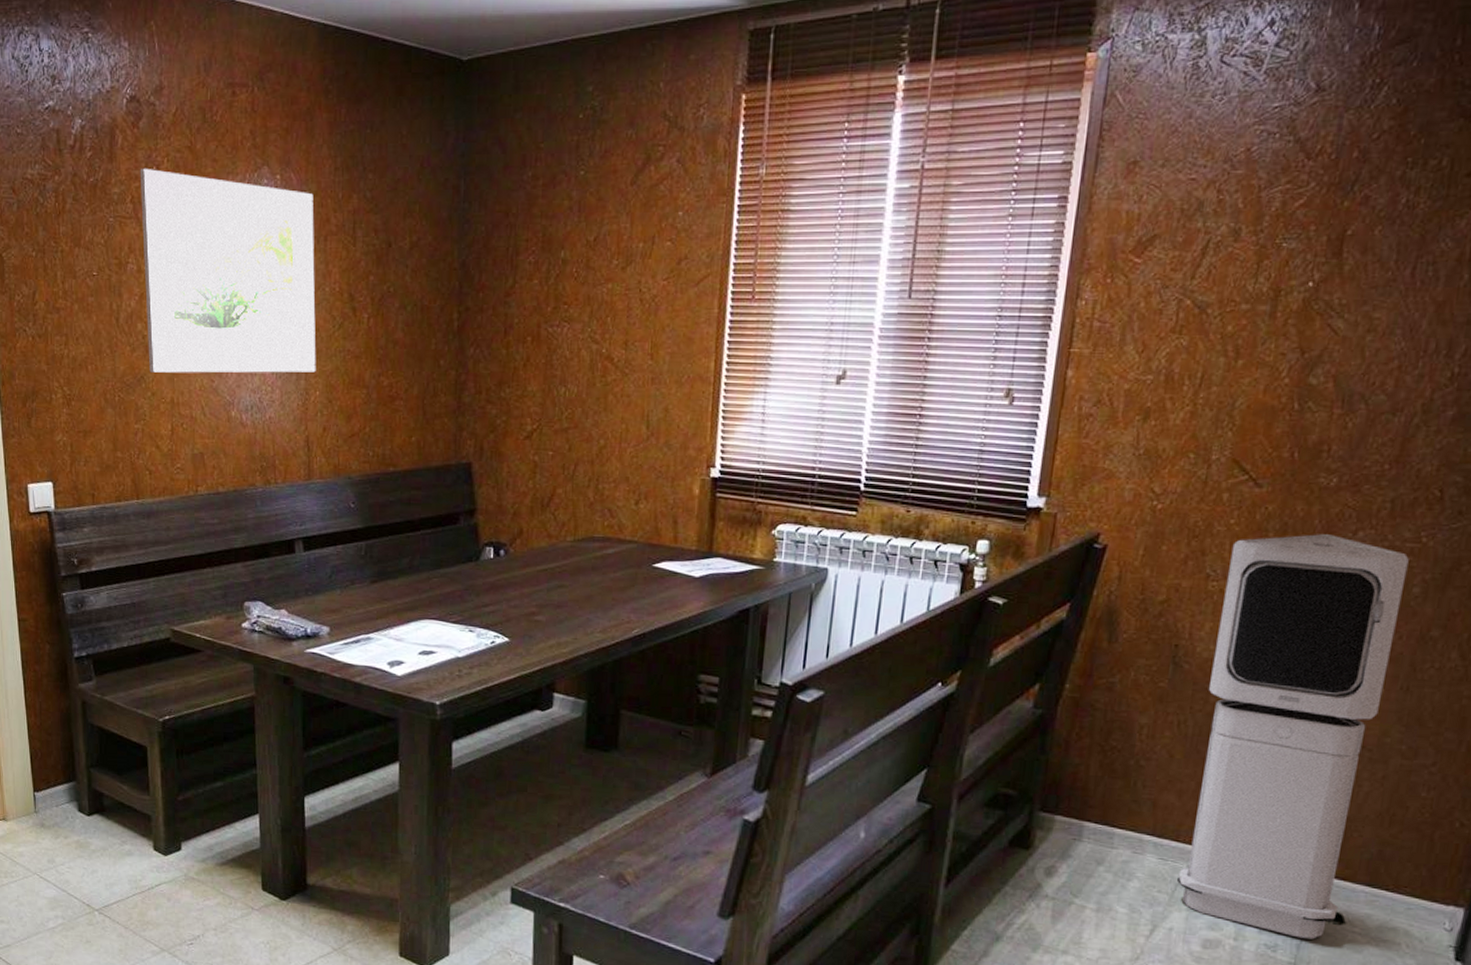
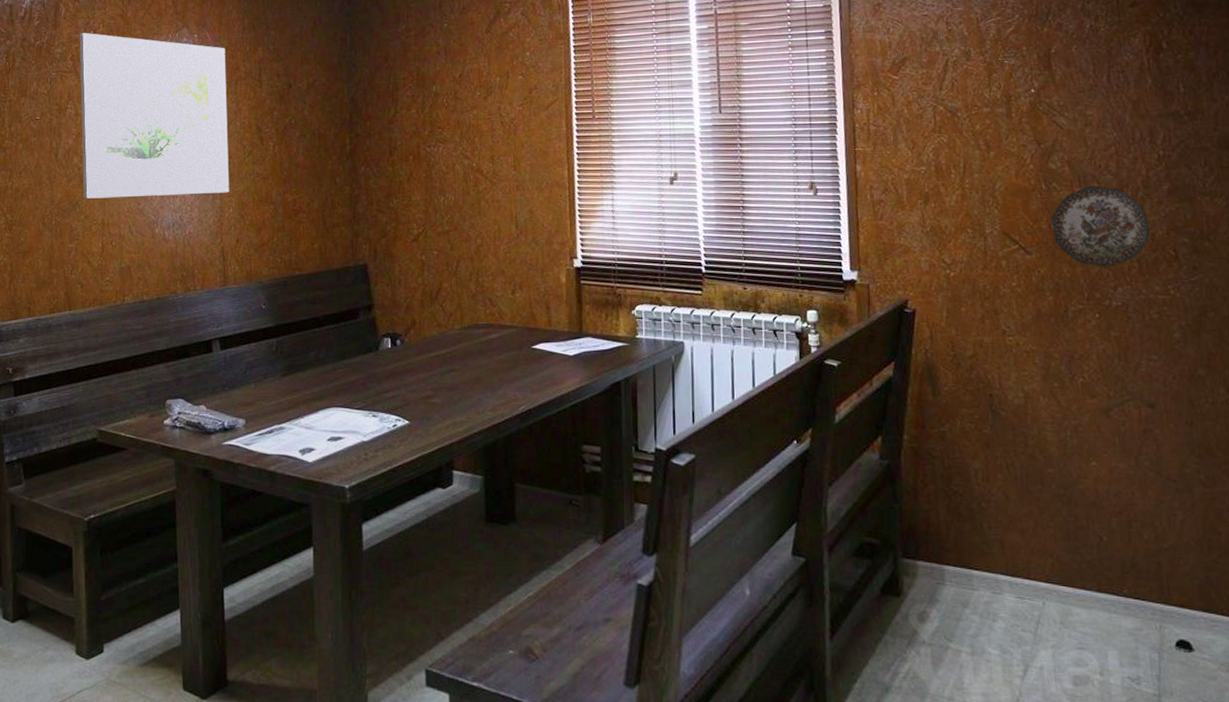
air purifier: present [1176,534,1409,940] -> none [1018,291,1185,669]
decorative plate: none [1294,407,1418,507] -> present [1051,185,1150,267]

